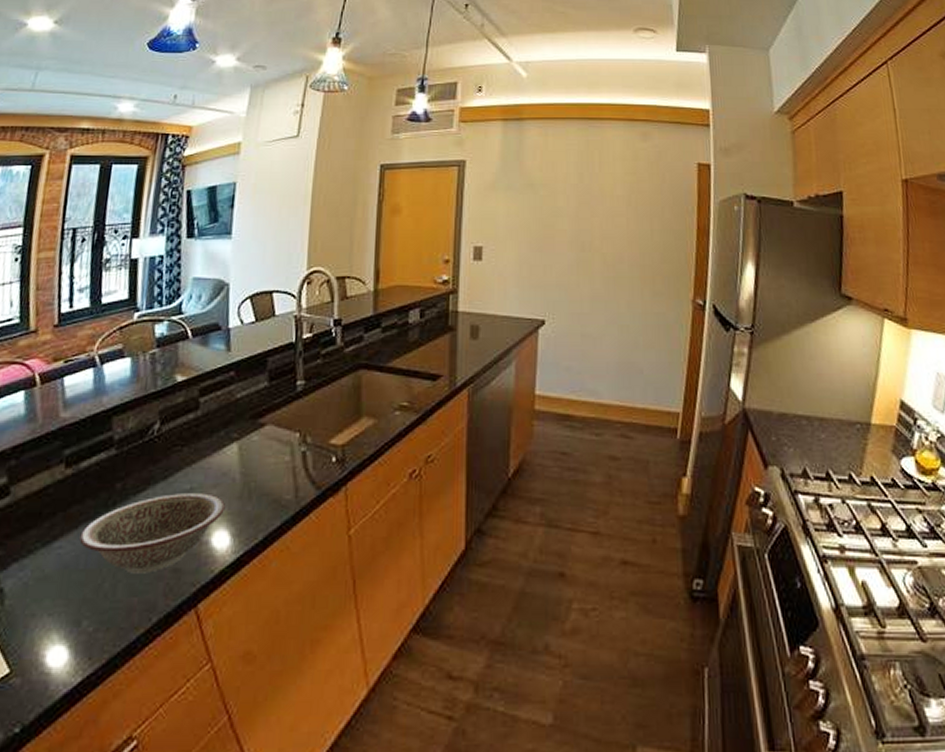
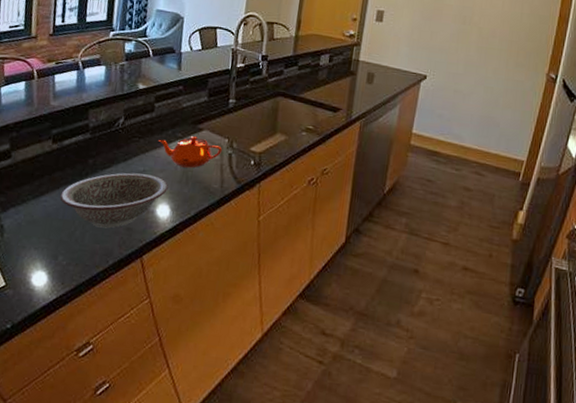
teapot: none [207,434,294,478] -> present [158,135,223,168]

